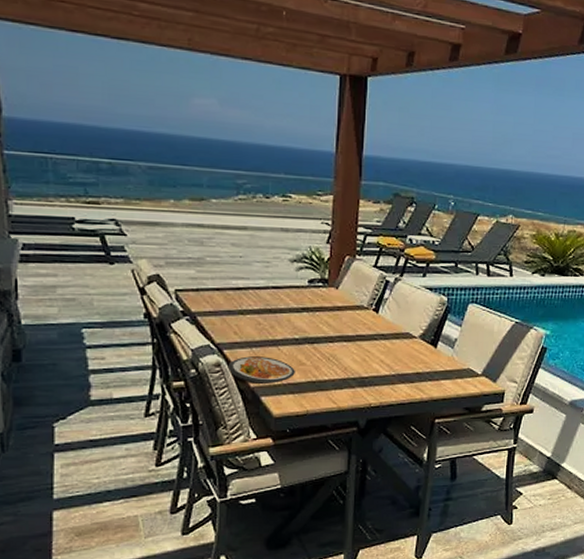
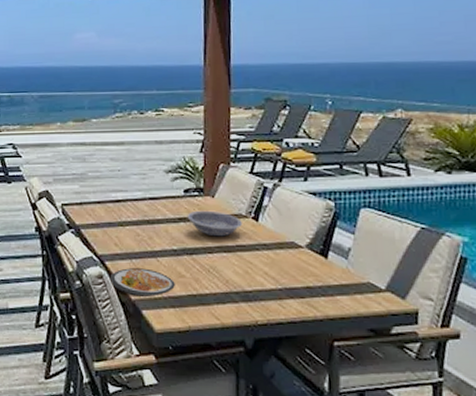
bowl: none [310,301,363,327] -> present [187,210,242,237]

